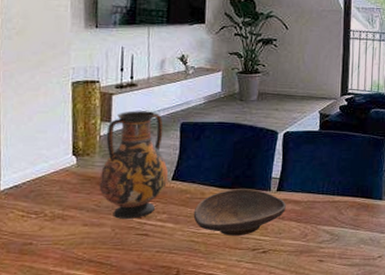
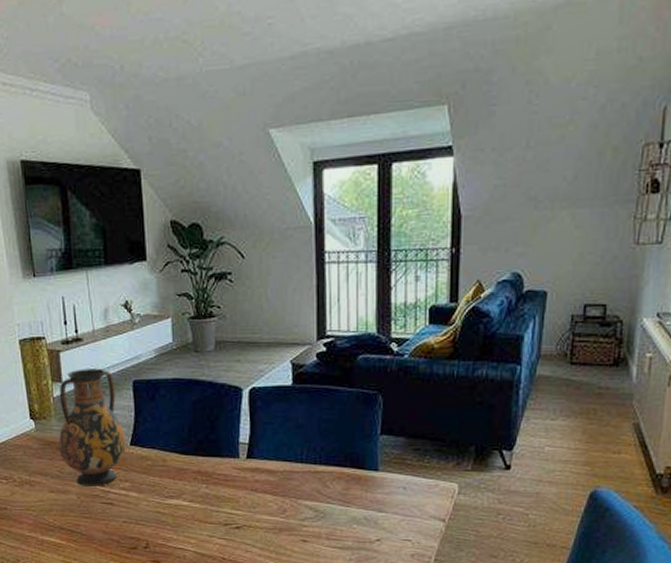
decorative bowl: present [193,189,286,236] -> none [156,456,259,508]

